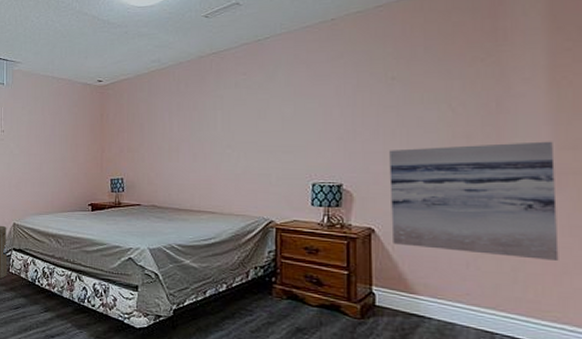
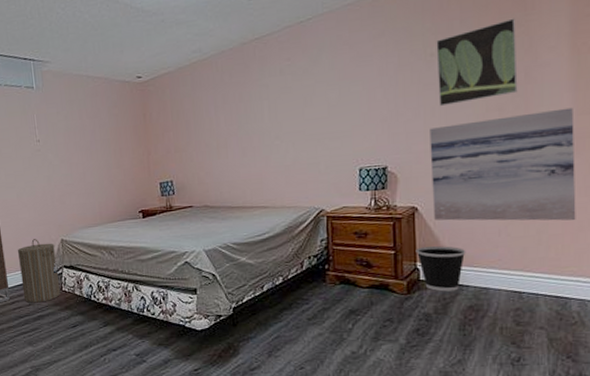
wastebasket: none [371,271,429,322] -> present [415,246,466,292]
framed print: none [398,48,488,130] -> present [436,18,518,107]

